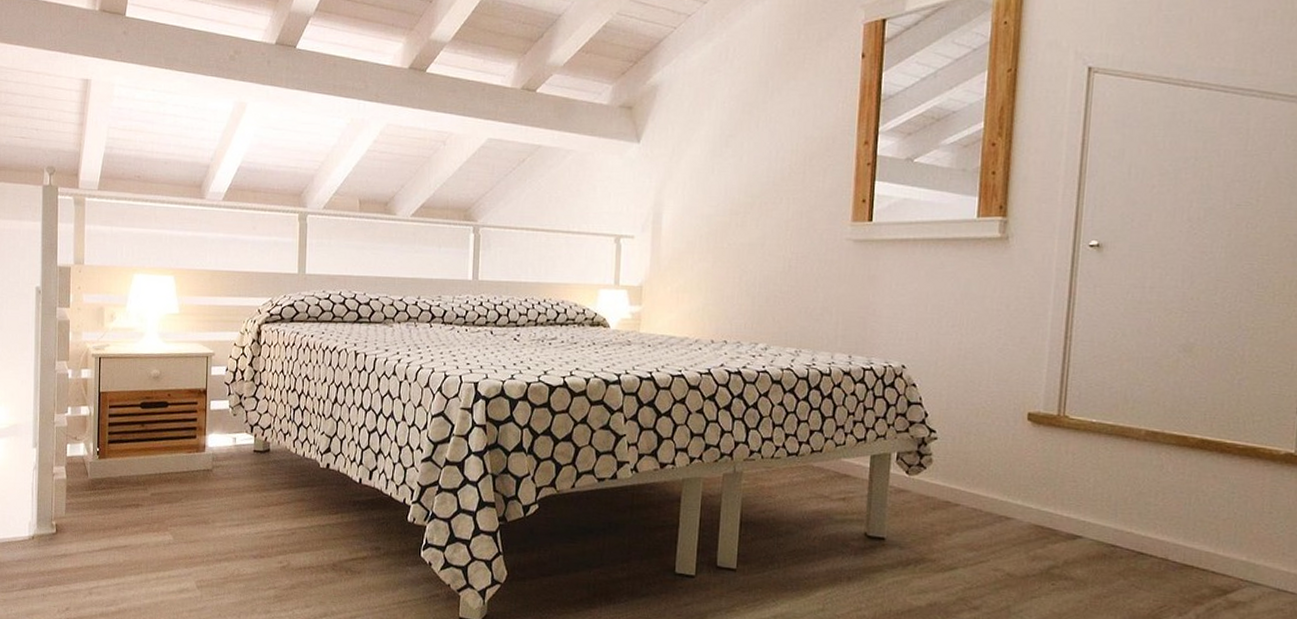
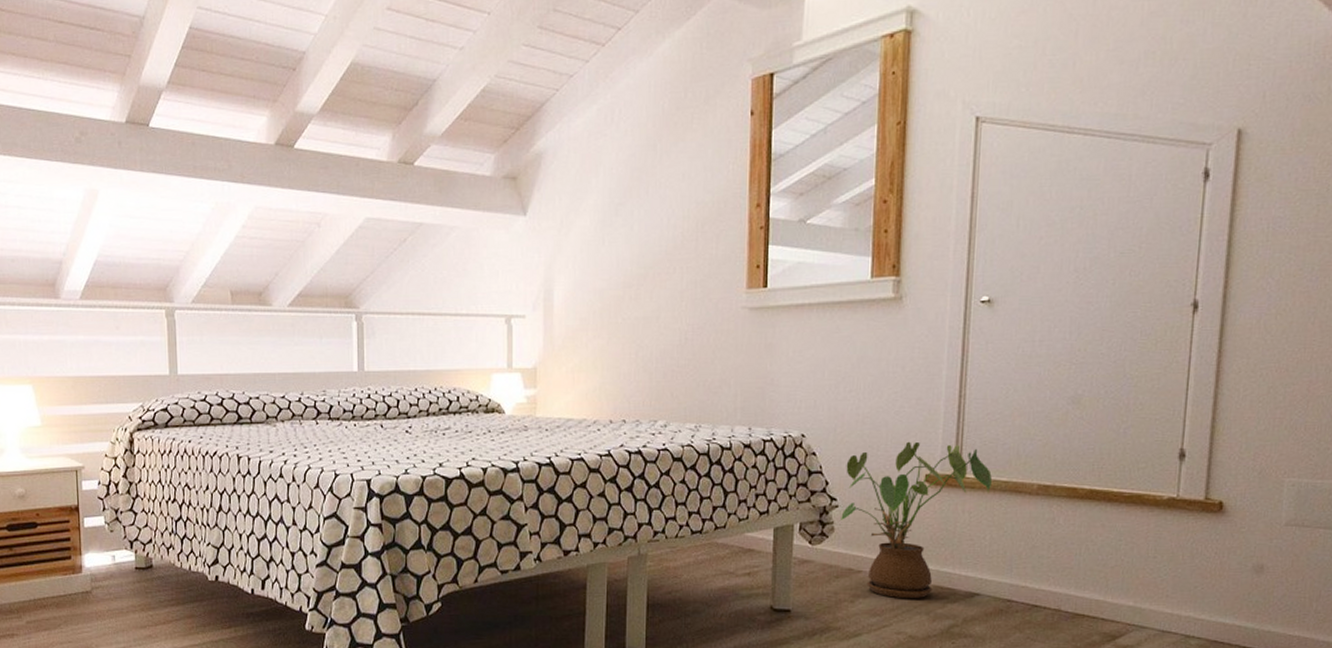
house plant: none [938,379,1098,537] -> present [839,441,993,599]

